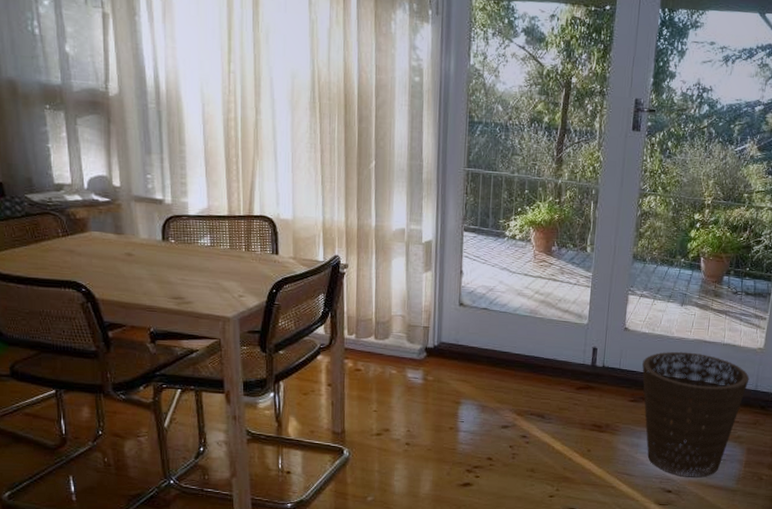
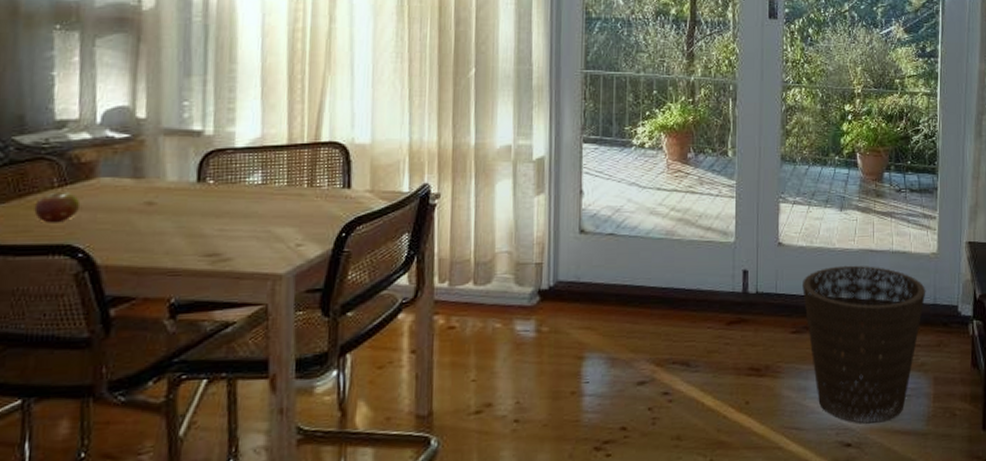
fruit: none [47,240,80,264] -> present [34,191,81,223]

